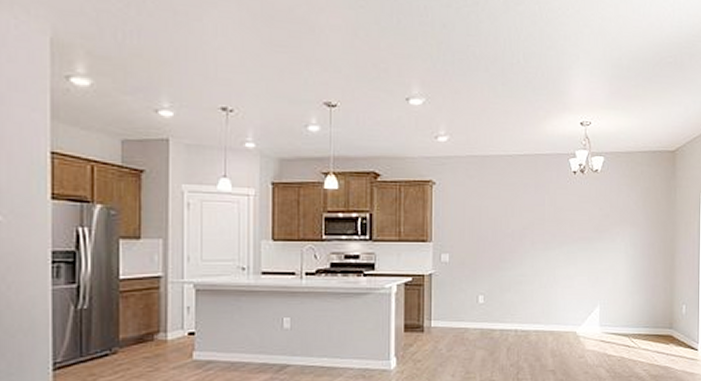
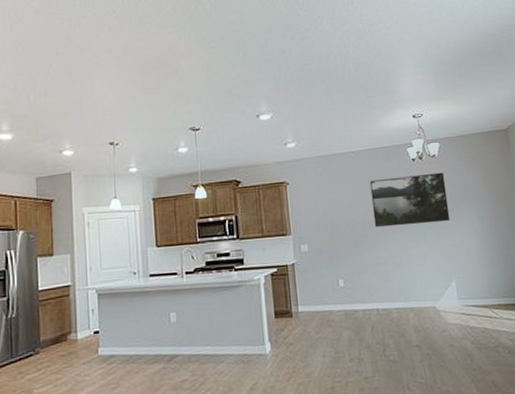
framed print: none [524,189,605,244] -> present [369,172,451,228]

